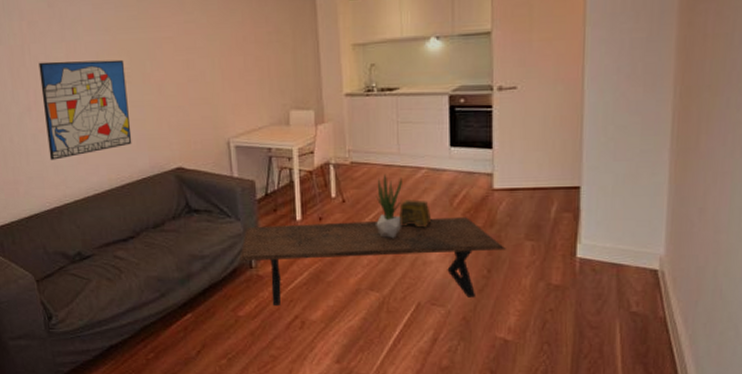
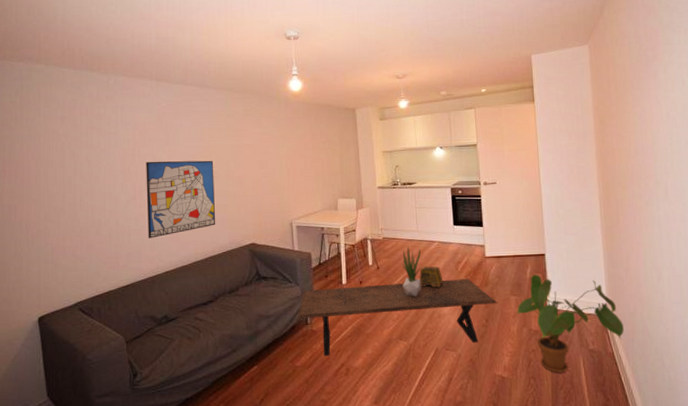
house plant: none [532,213,687,339] -> present [517,274,625,373]

